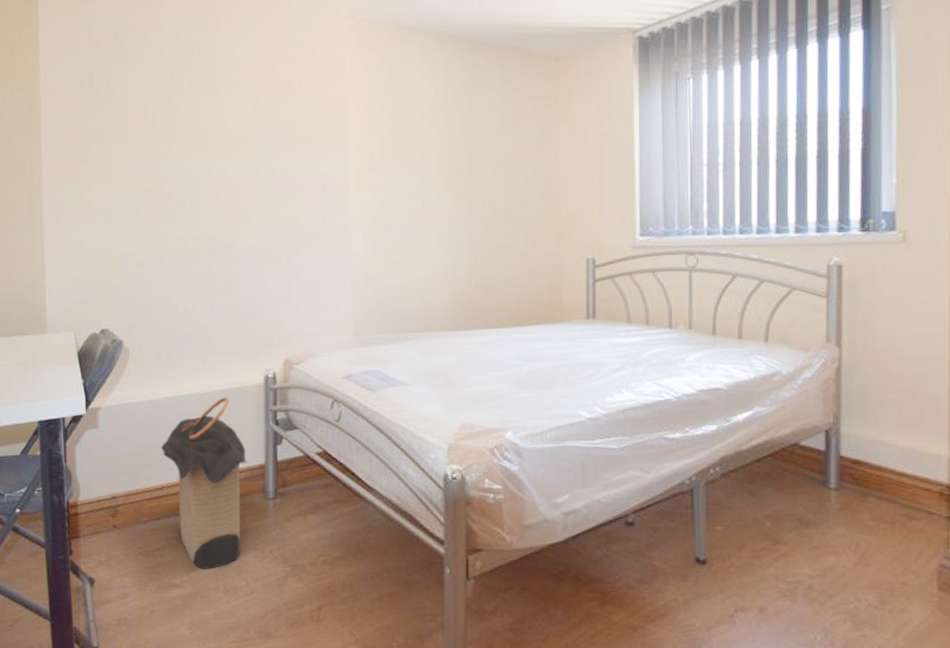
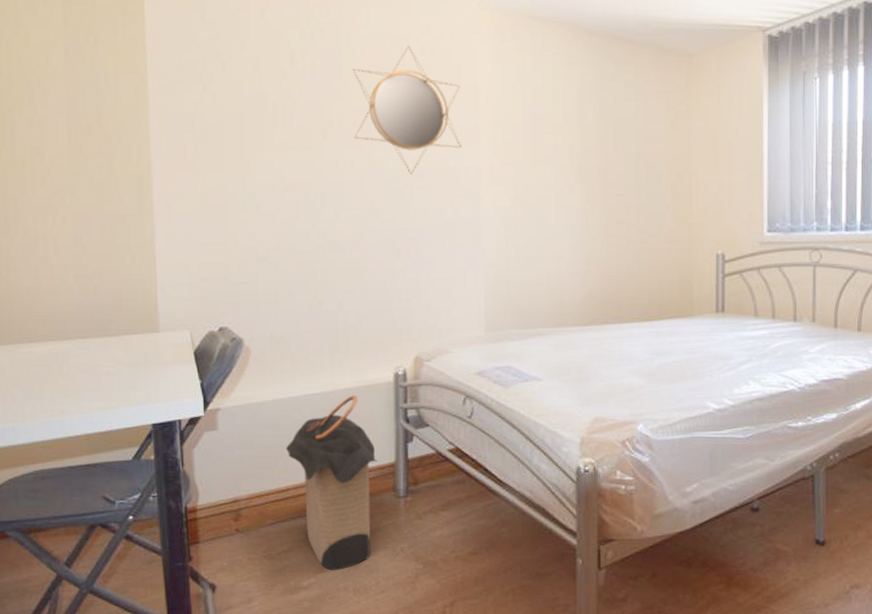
home mirror: none [227,58,330,182] -> present [352,46,462,174]

